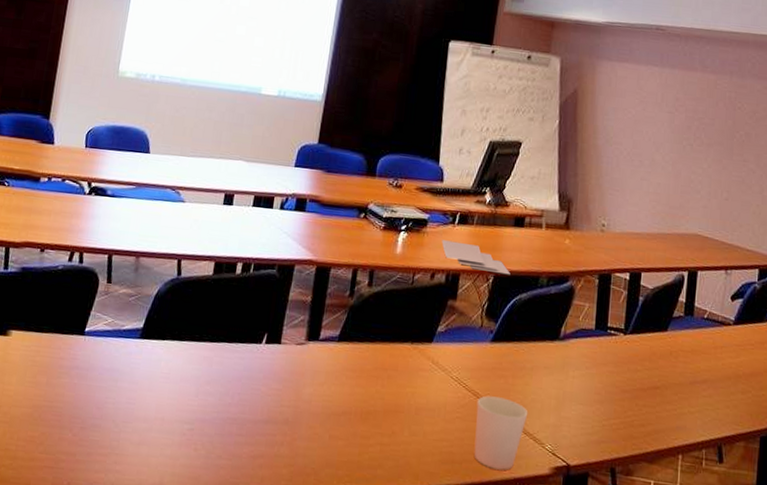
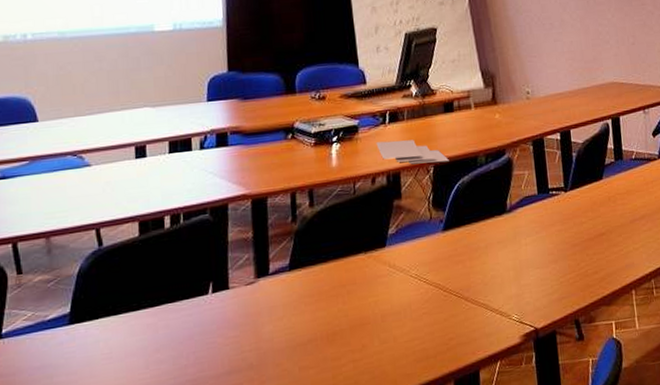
dixie cup: present [474,395,528,470] -> none [440,282,491,353]

